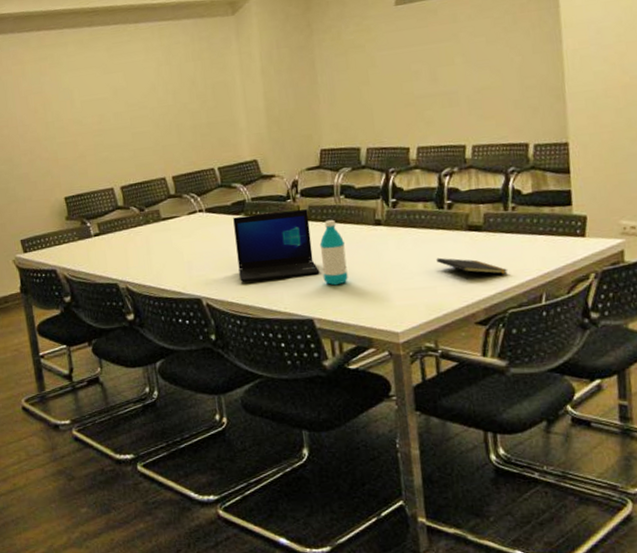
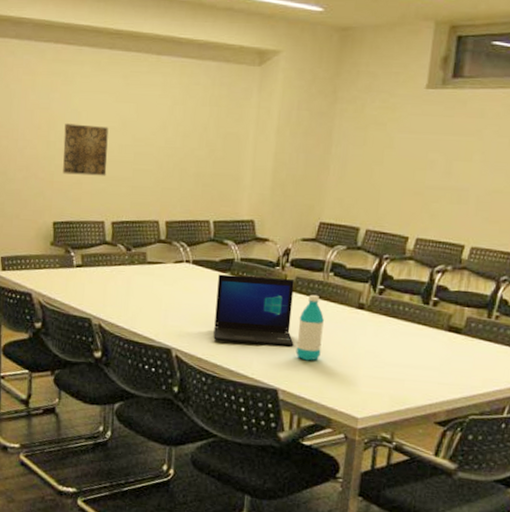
wall art: none [59,98,107,150] -> present [63,123,109,176]
notepad: present [436,257,507,280] -> none [410,352,477,380]

